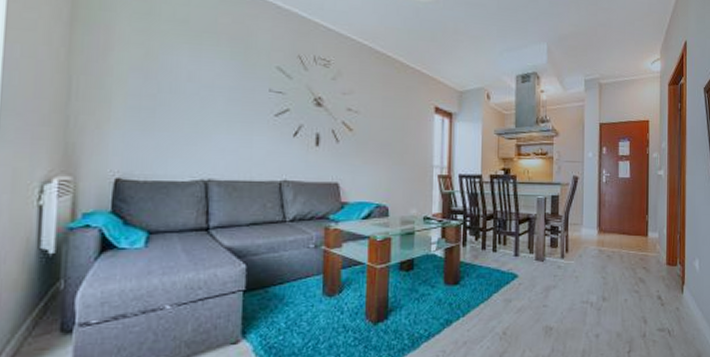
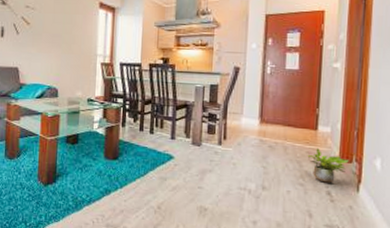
potted plant: none [640,254,674,287] -> present [307,148,349,183]

